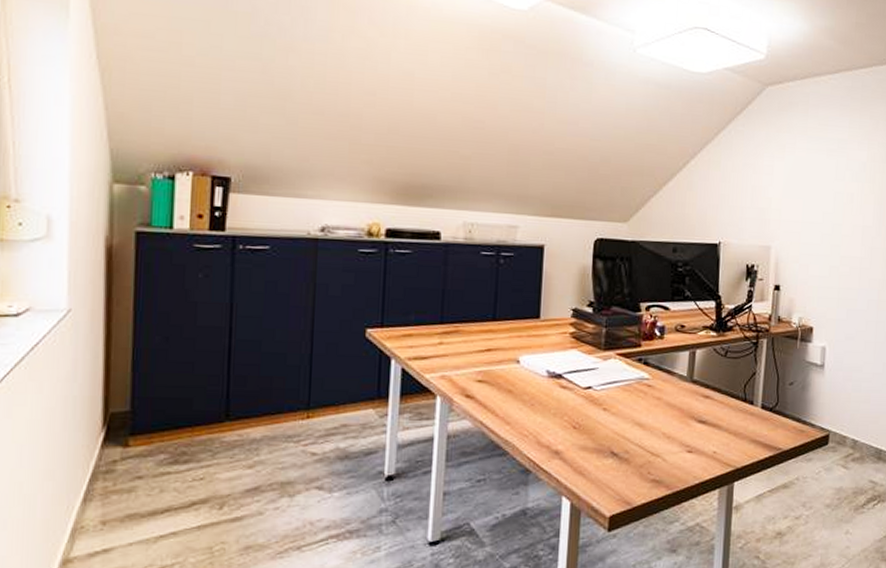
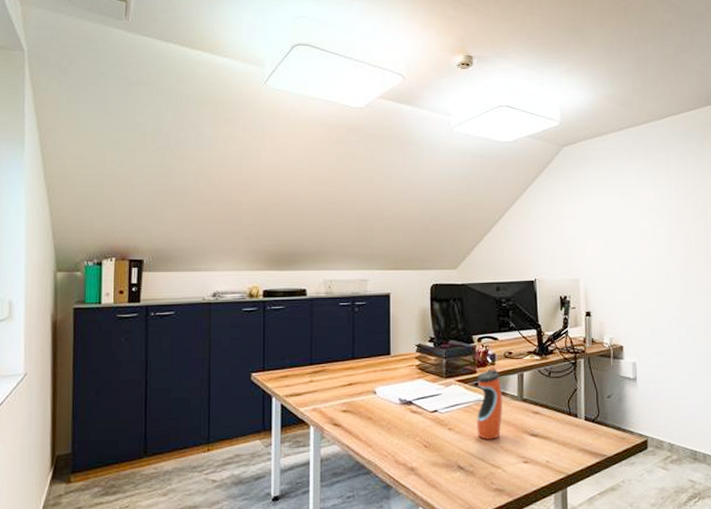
water bottle: none [636,339,670,425] -> present [477,365,503,441]

